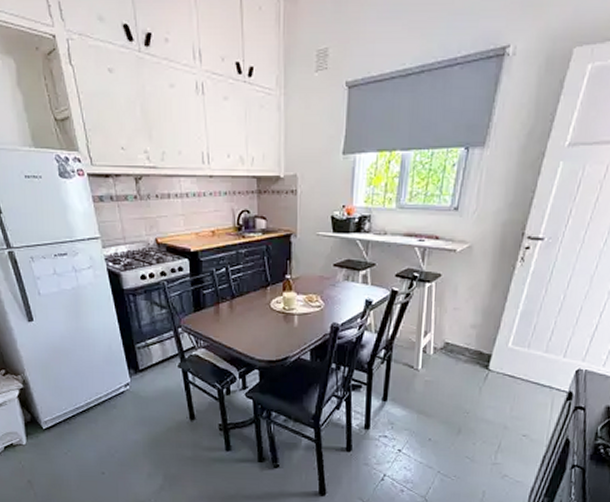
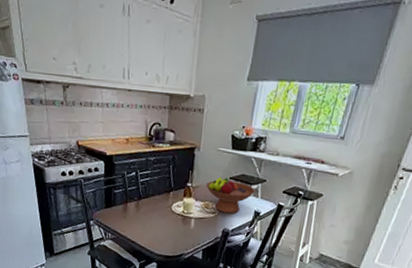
fruit bowl: none [308,265,364,305] -> present [206,177,255,214]

